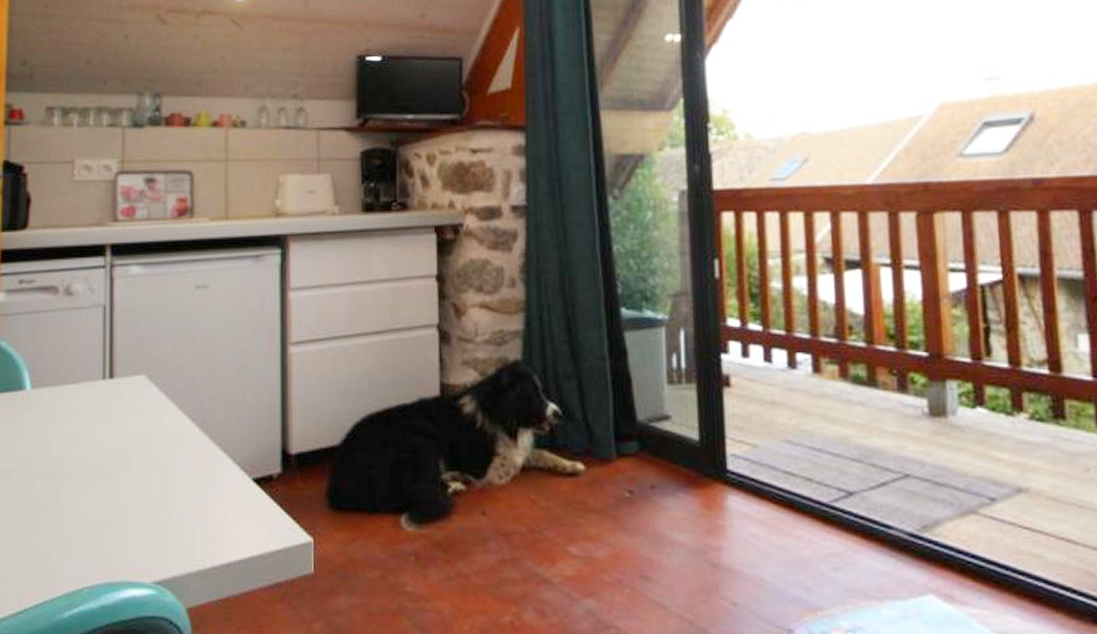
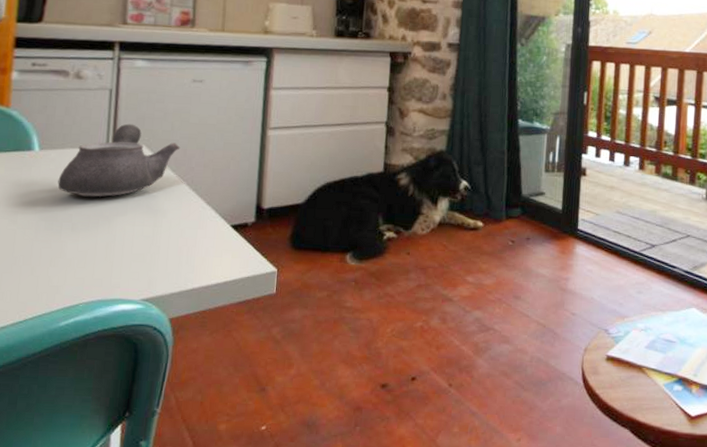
teapot: none [52,348,187,447] -> present [57,123,181,197]

